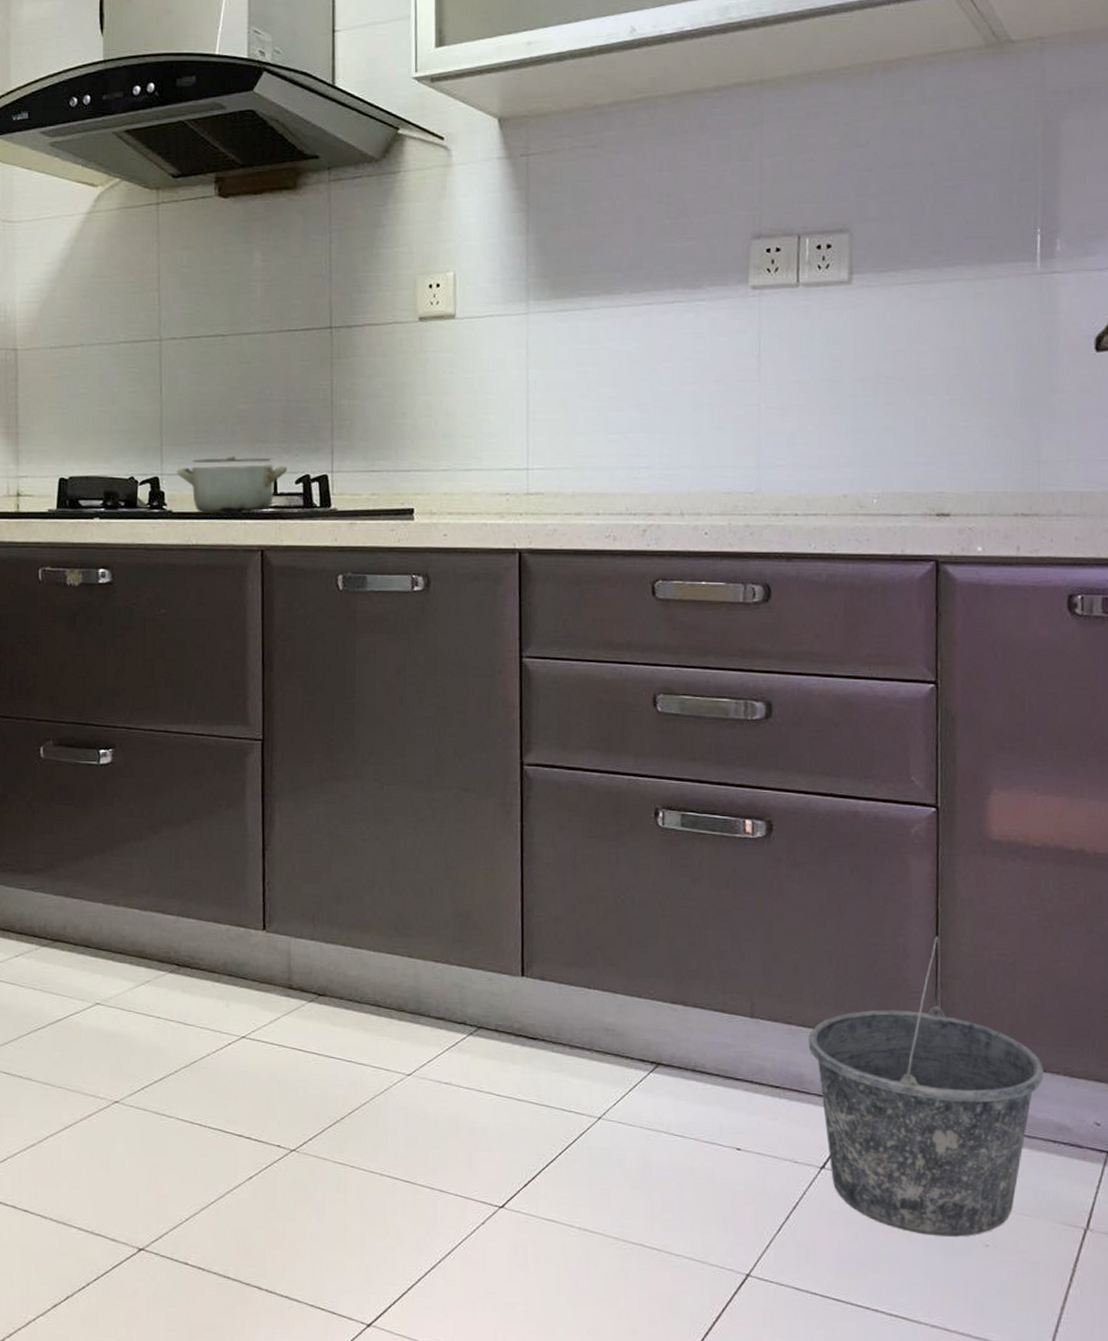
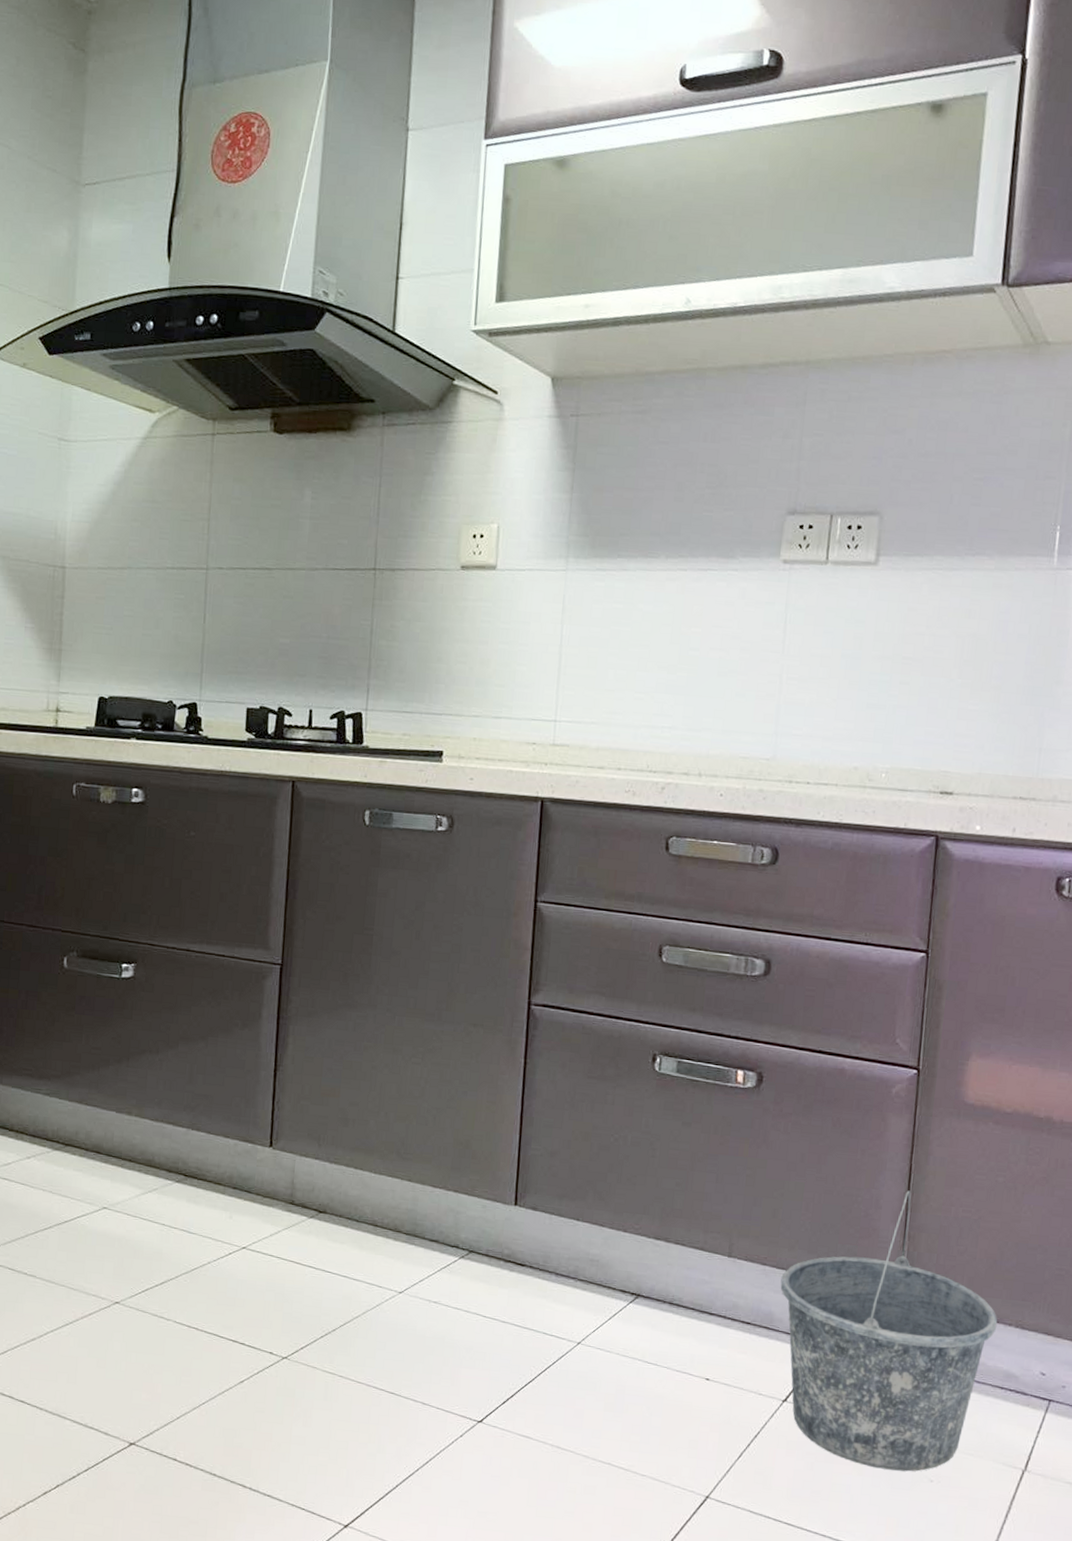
saucepan: present [176,455,287,515] -> none [214,687,323,745]

